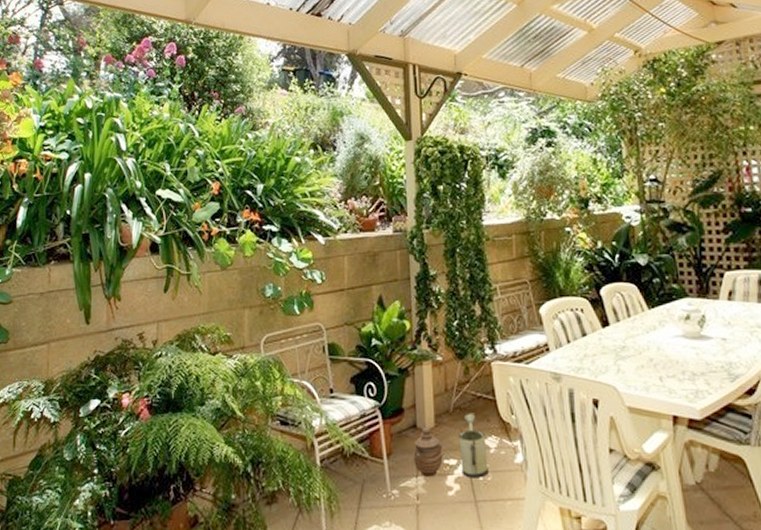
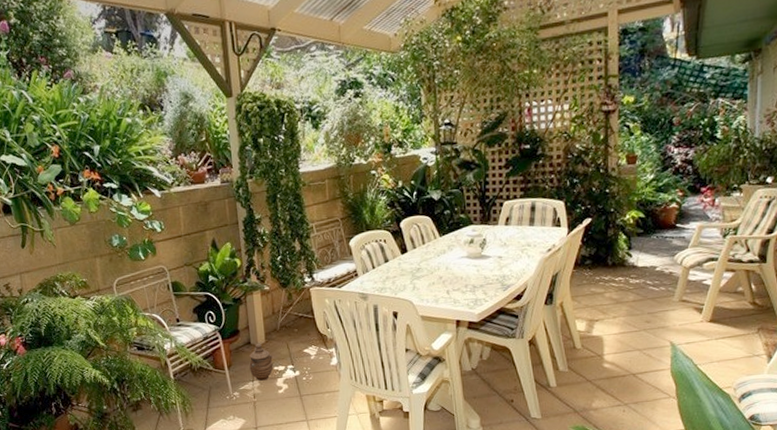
watering can: present [458,412,488,478] -> none [285,329,310,379]

